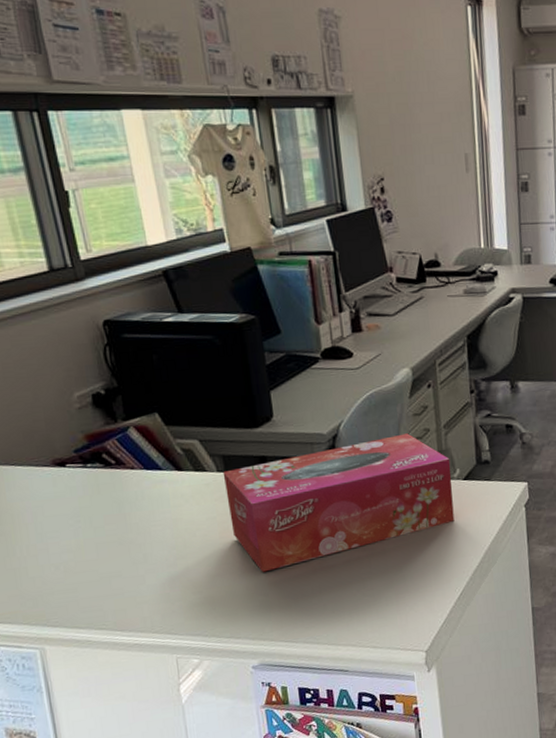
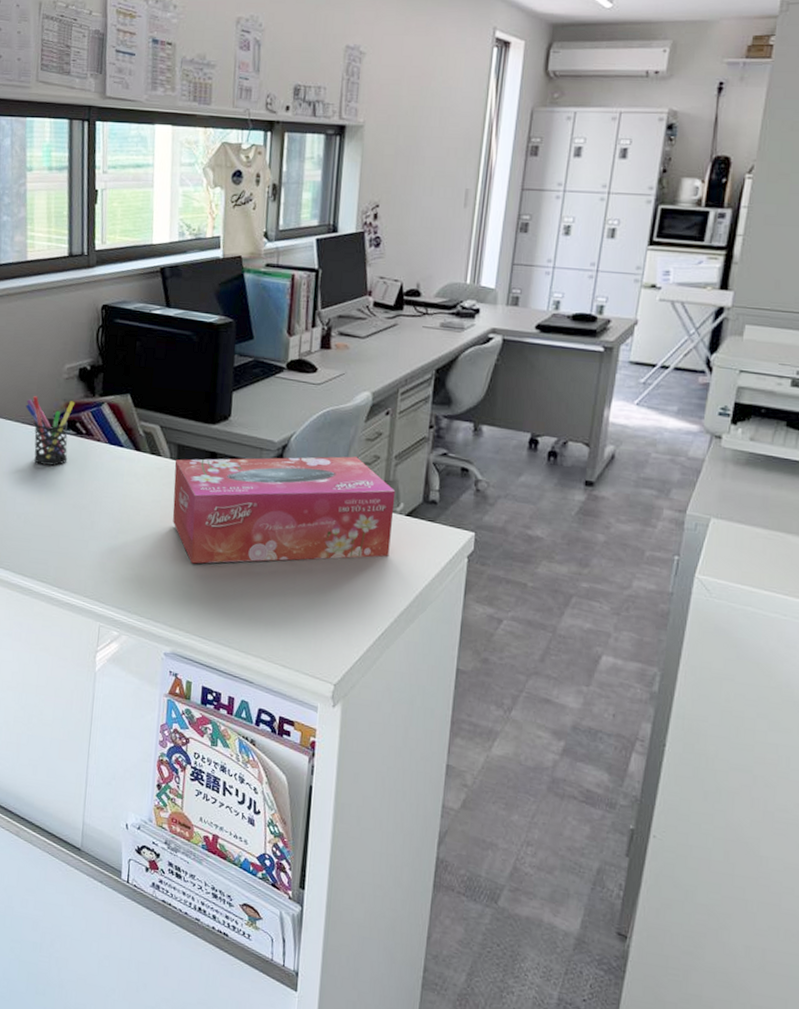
pen holder: none [36,431,101,507] -> present [25,396,76,466]

